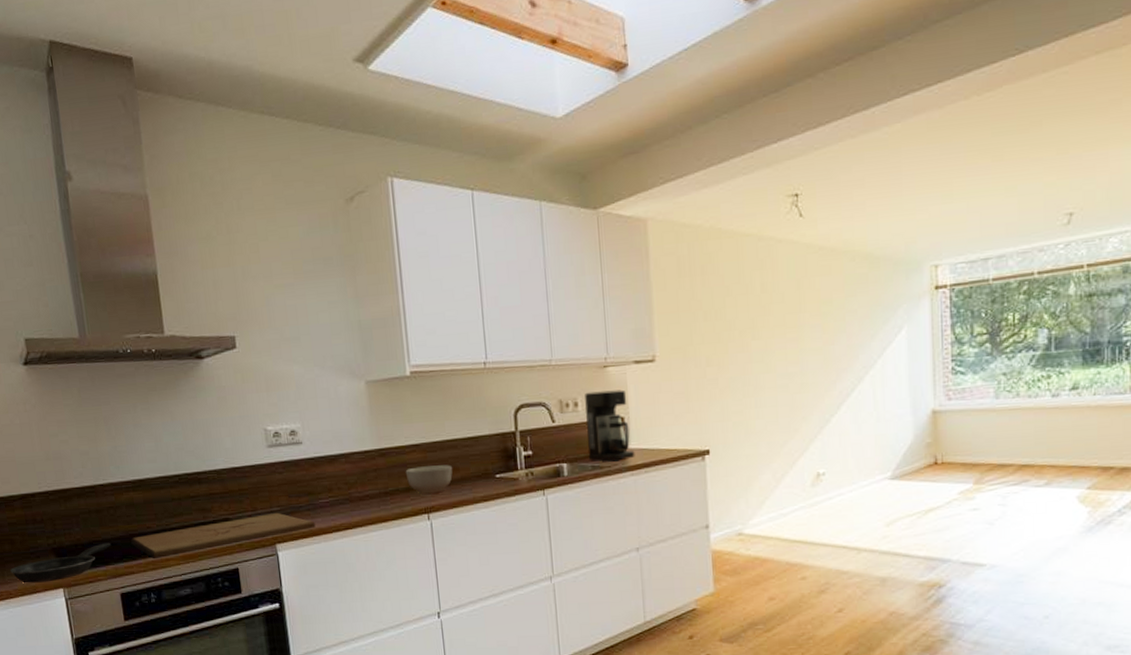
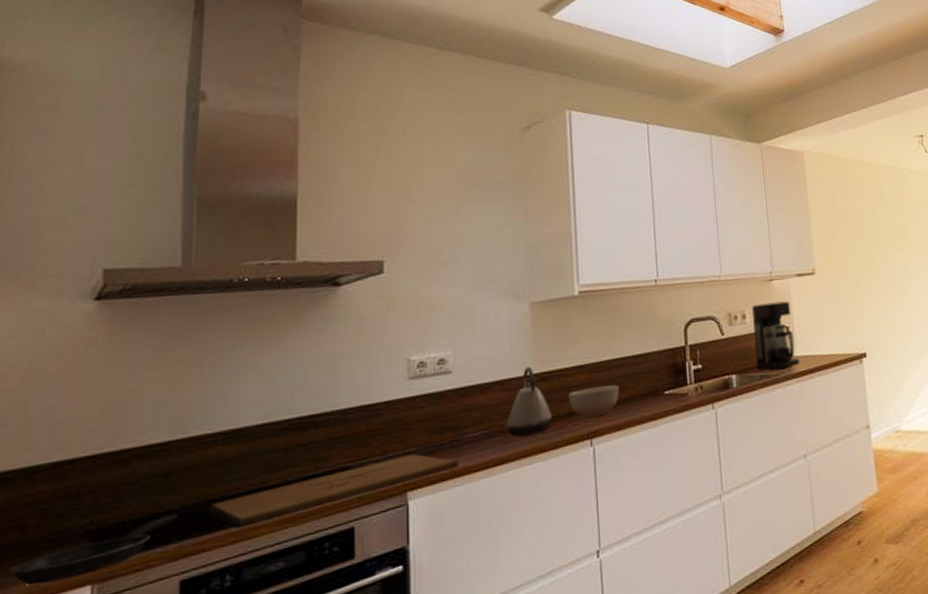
kettle: none [352,442,393,506] -> present [506,367,553,437]

